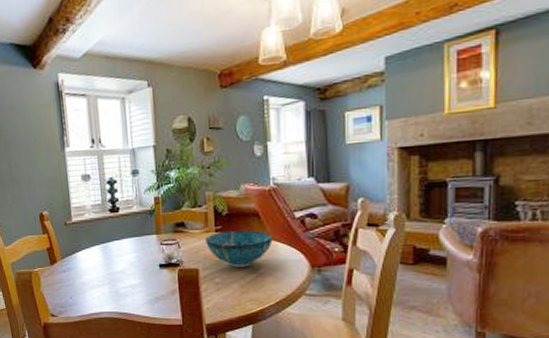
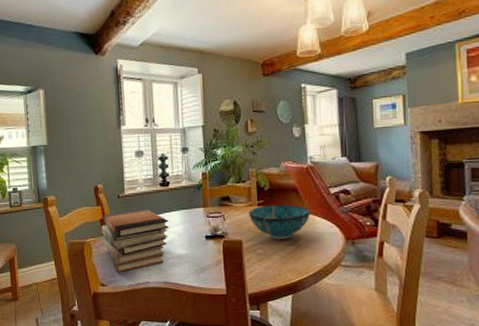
book stack: none [49,236,120,303] -> present [101,208,169,273]

